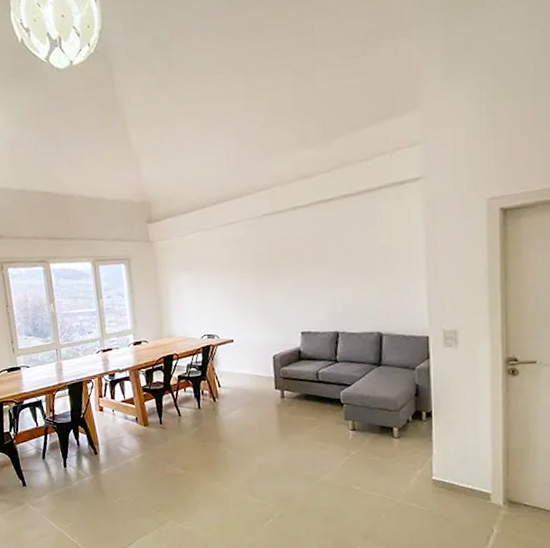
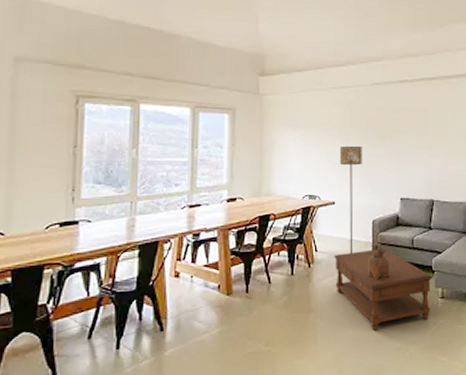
floor lamp: none [233,283,258,389] -> present [339,147,362,254]
coffee table: none [237,382,341,460] -> present [334,247,432,332]
vessel: none [270,378,295,412] -> present [367,244,390,279]

